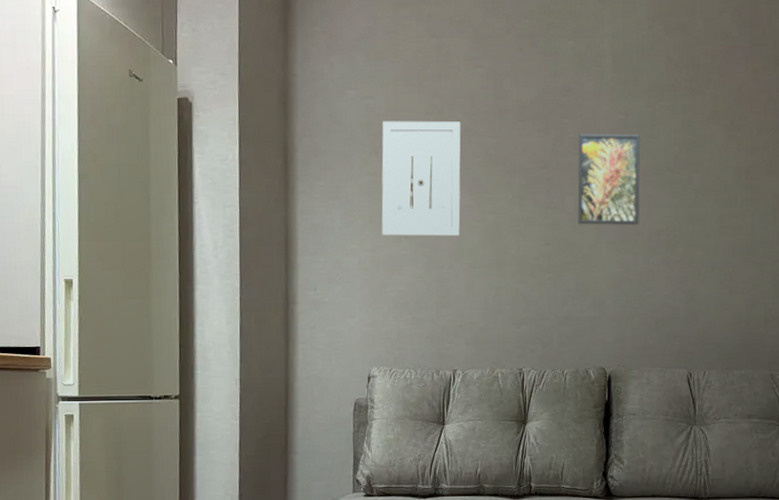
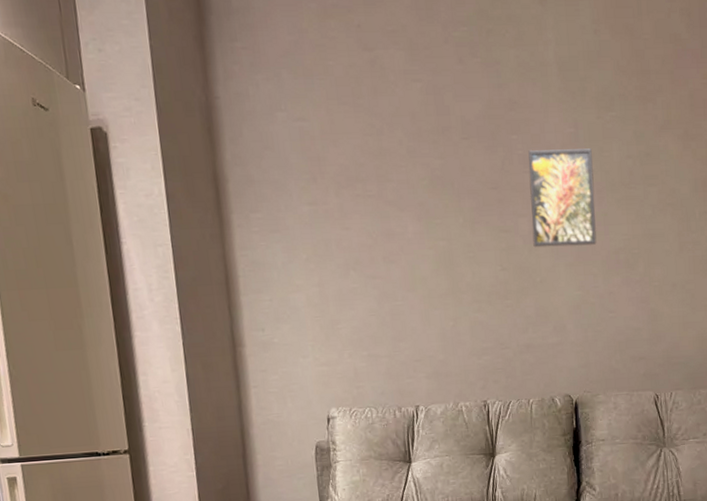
wall art: present [381,121,461,237] -> none [318,142,411,269]

